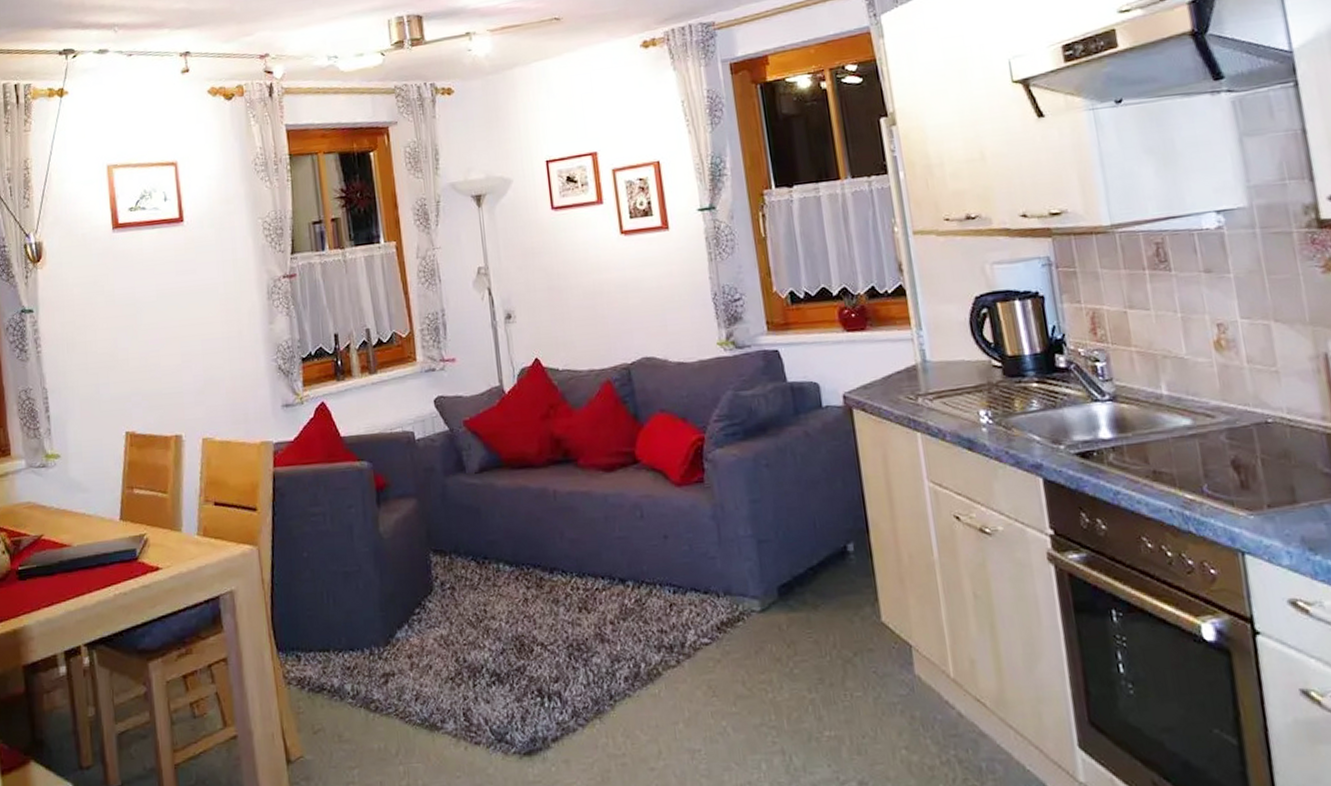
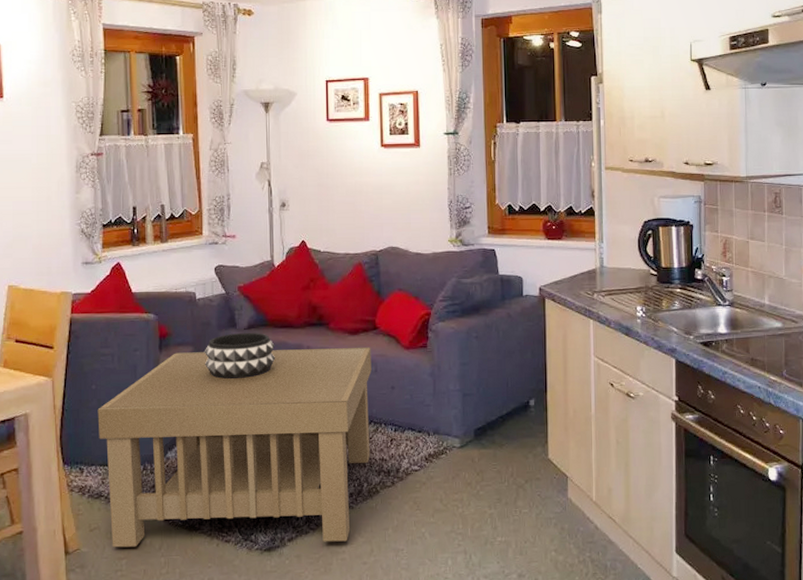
coffee table: none [311,487,646,754] -> present [97,348,372,548]
decorative bowl: none [429,476,516,537] -> present [204,332,275,380]

